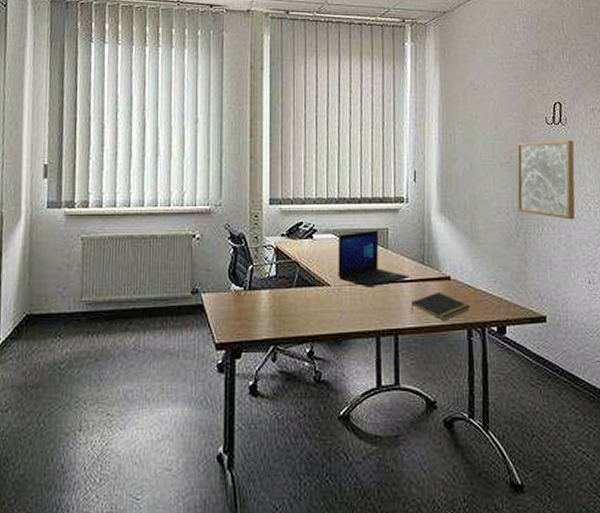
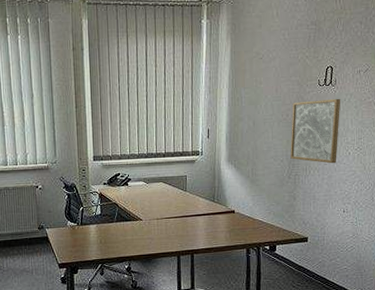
laptop: present [337,230,409,288] -> none [147,177,202,221]
notepad: present [410,291,471,320] -> none [203,222,249,243]

